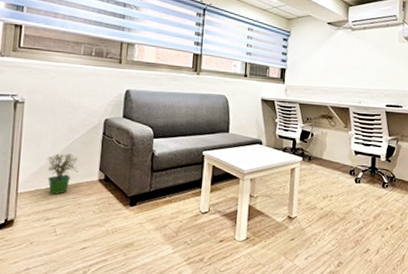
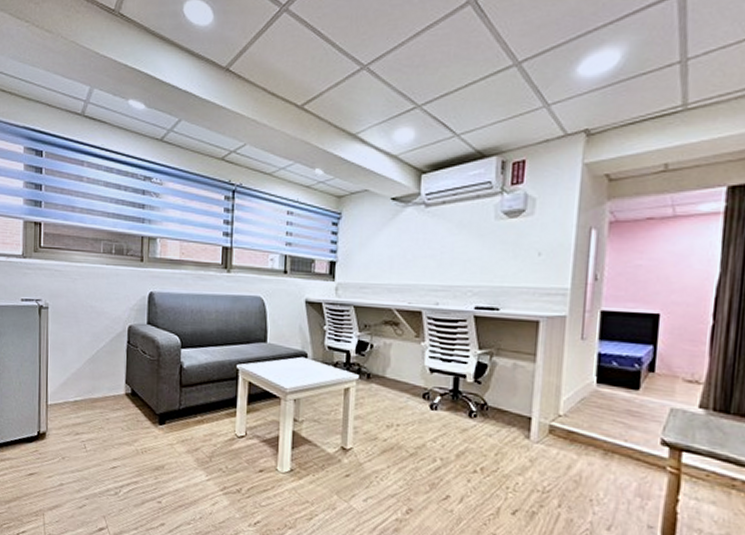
potted plant: present [45,153,78,196] -> none [72,363,105,409]

